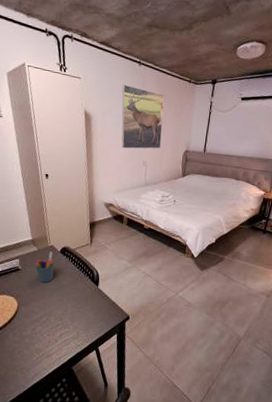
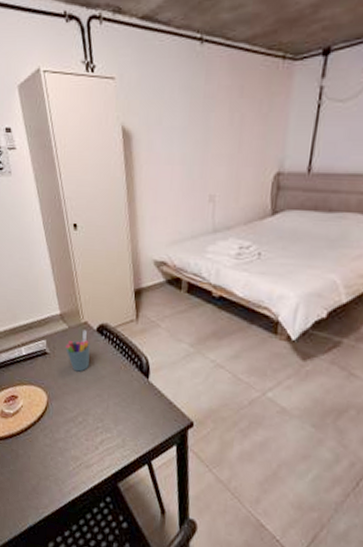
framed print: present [121,84,165,149] -> none [175,77,242,179]

